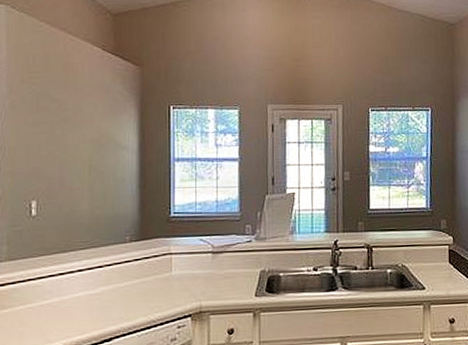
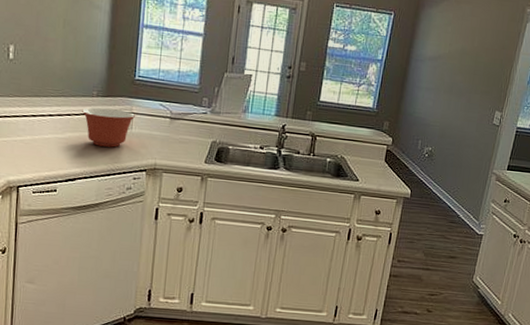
mixing bowl: none [115,252,175,296] -> present [82,107,136,147]

